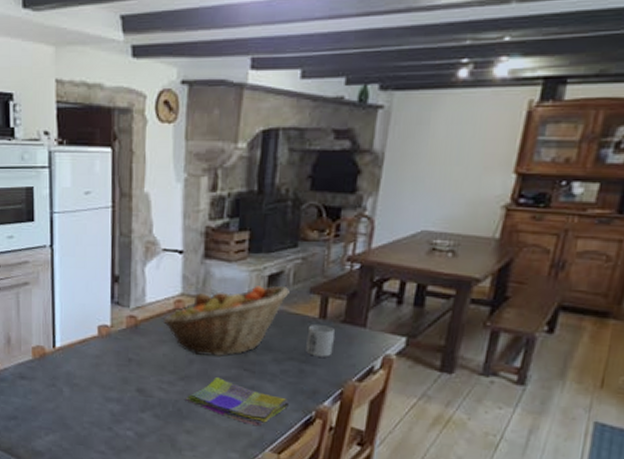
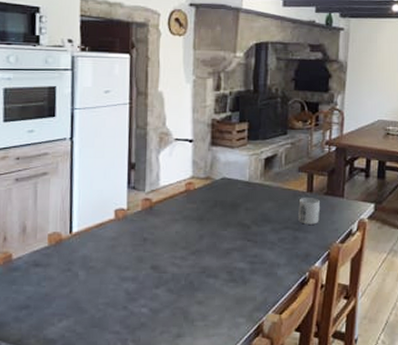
fruit basket: present [163,285,290,357] -> none [176,166,282,230]
dish towel: present [185,377,289,427] -> none [196,249,286,291]

